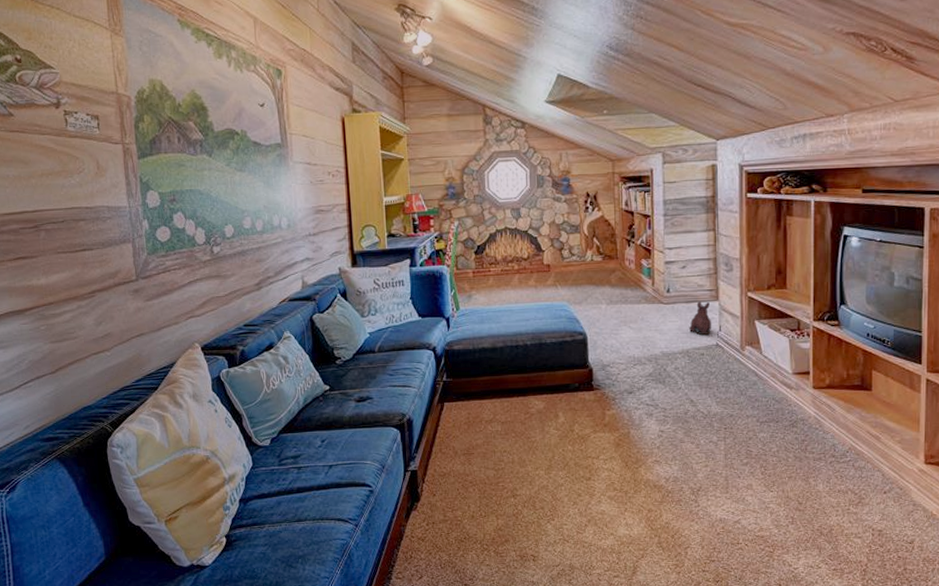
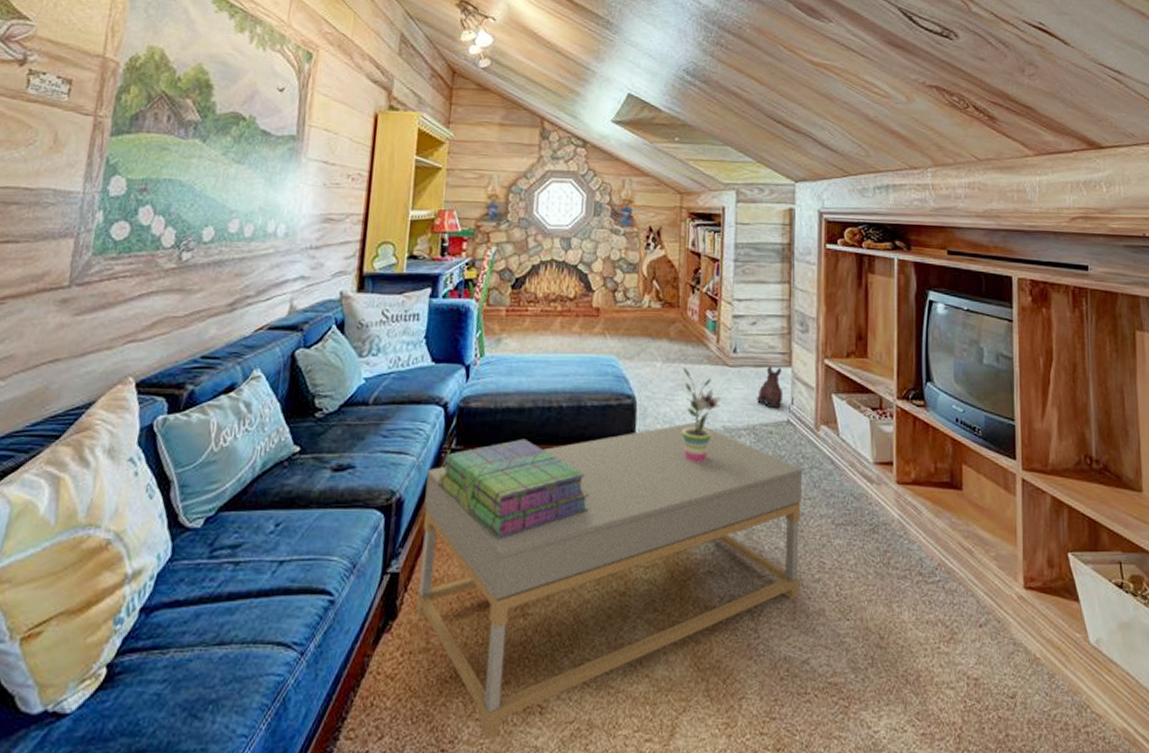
coffee table: none [427,350,731,578] -> present [415,422,803,741]
stack of books: none [436,370,556,444] -> present [437,438,589,539]
potted plant: none [625,307,659,381] -> present [681,367,722,462]

